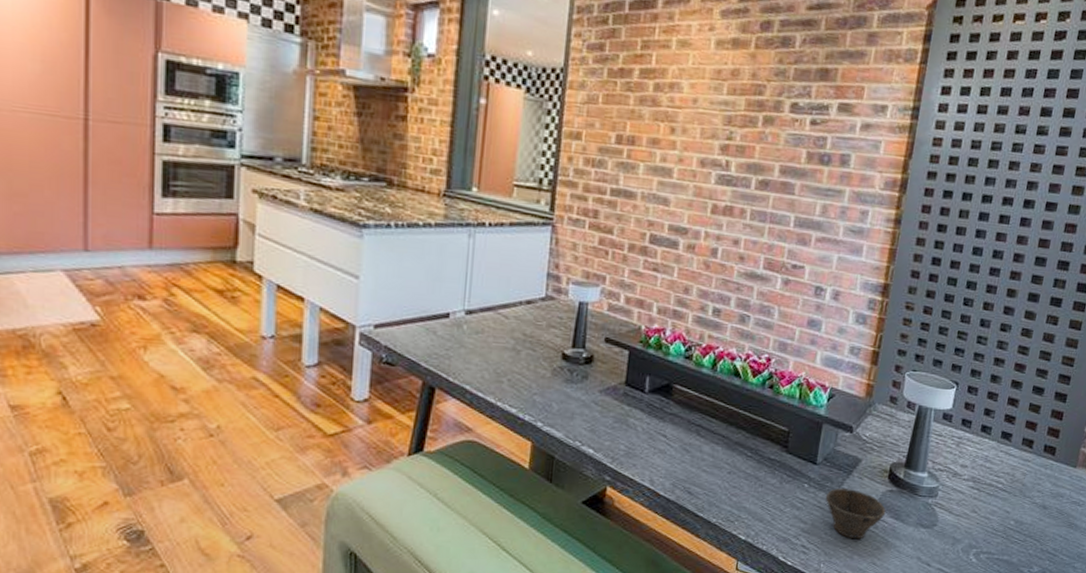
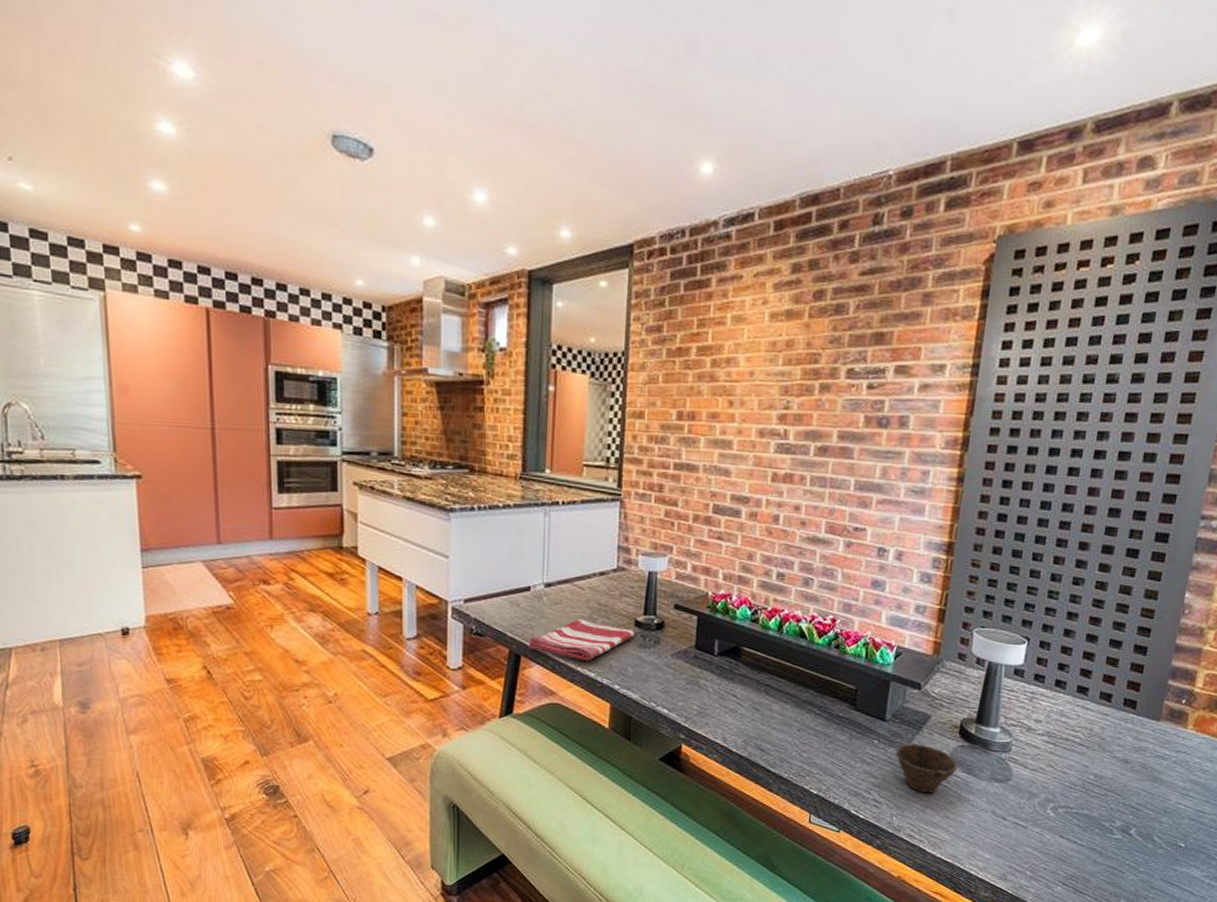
dish towel: none [445,350,563,396] -> present [529,619,636,661]

